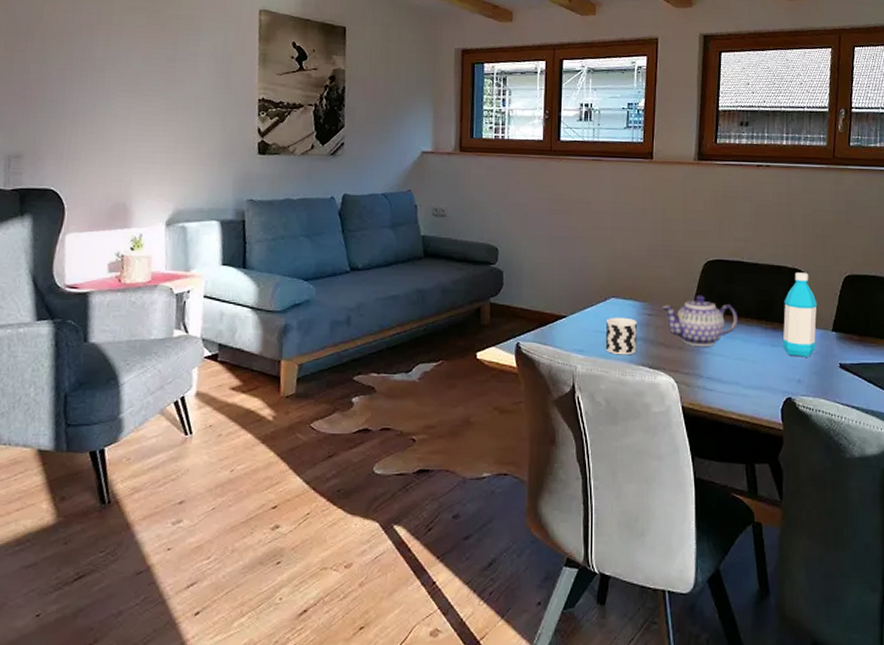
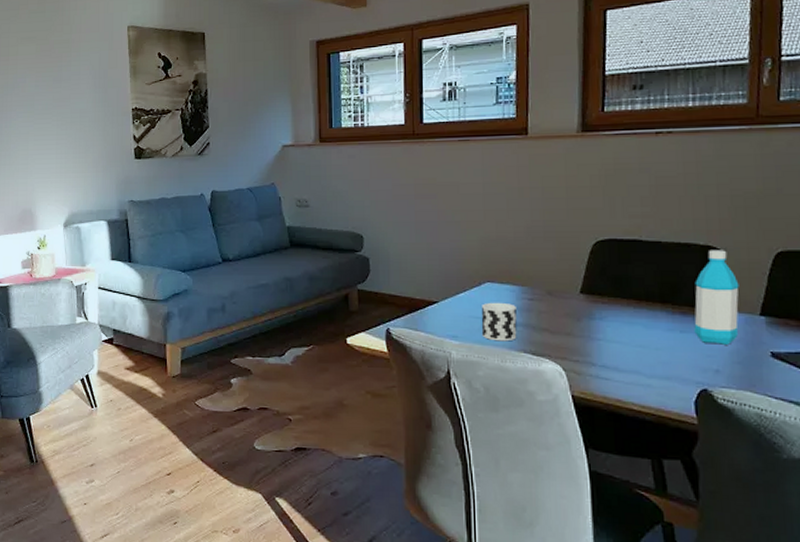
teapot: present [662,295,738,347] -> none [544,277,637,333]

